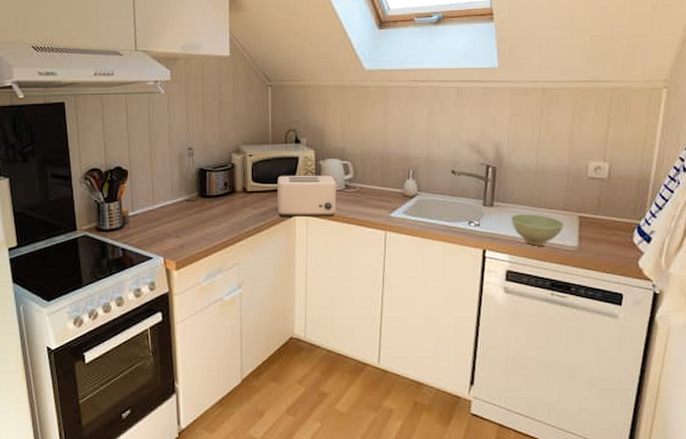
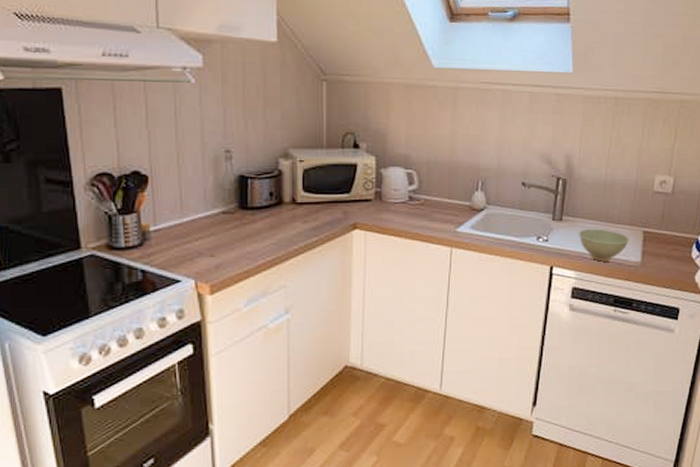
toaster: present [277,175,339,218] -> none [331,184,402,233]

